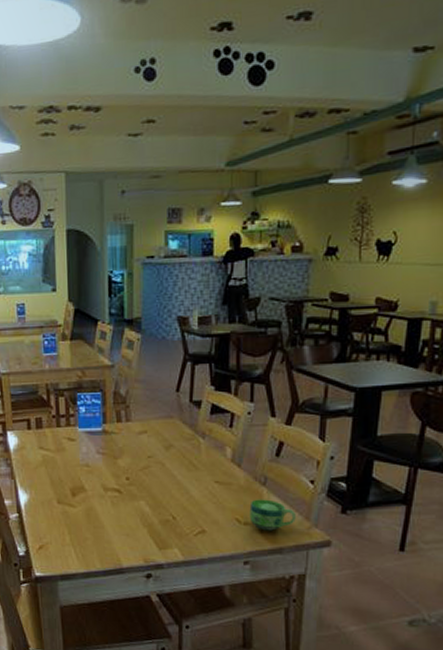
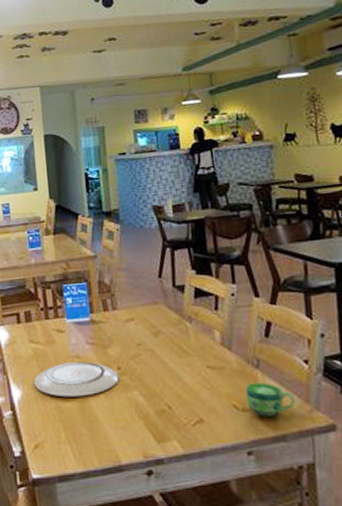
plate: none [41,471,127,504] -> present [33,362,119,398]

